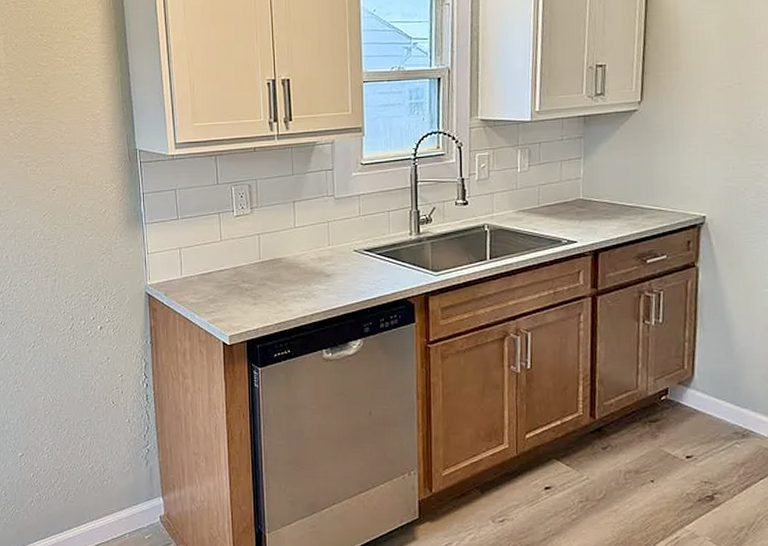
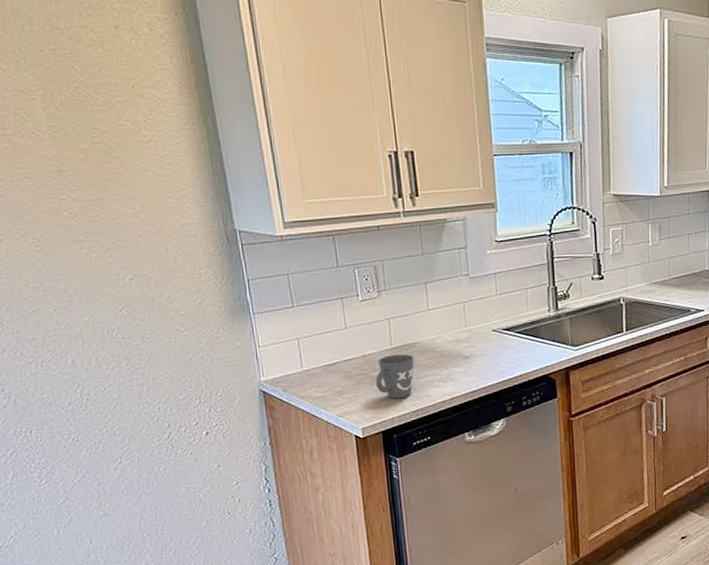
mug: none [244,268,280,311] -> present [376,354,415,399]

